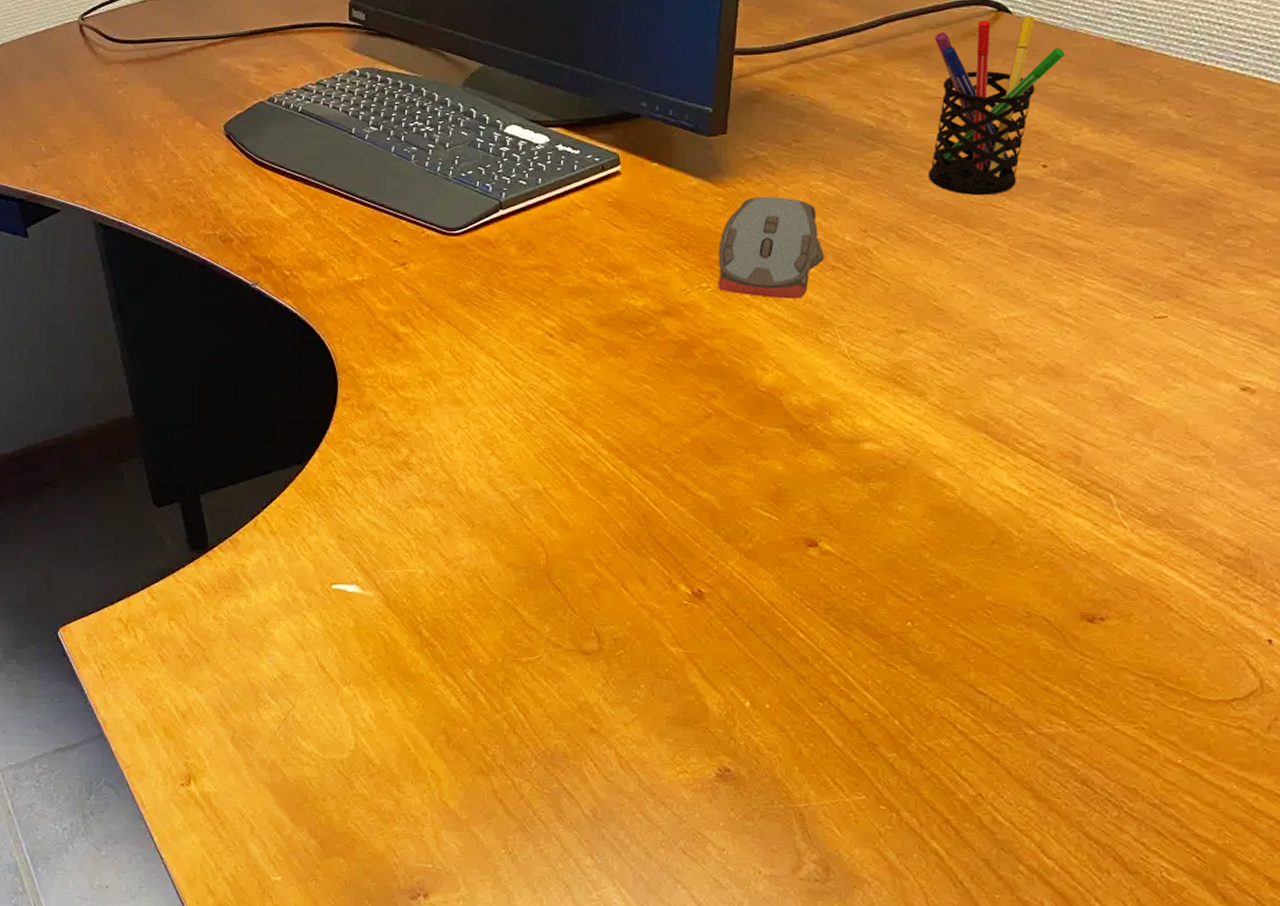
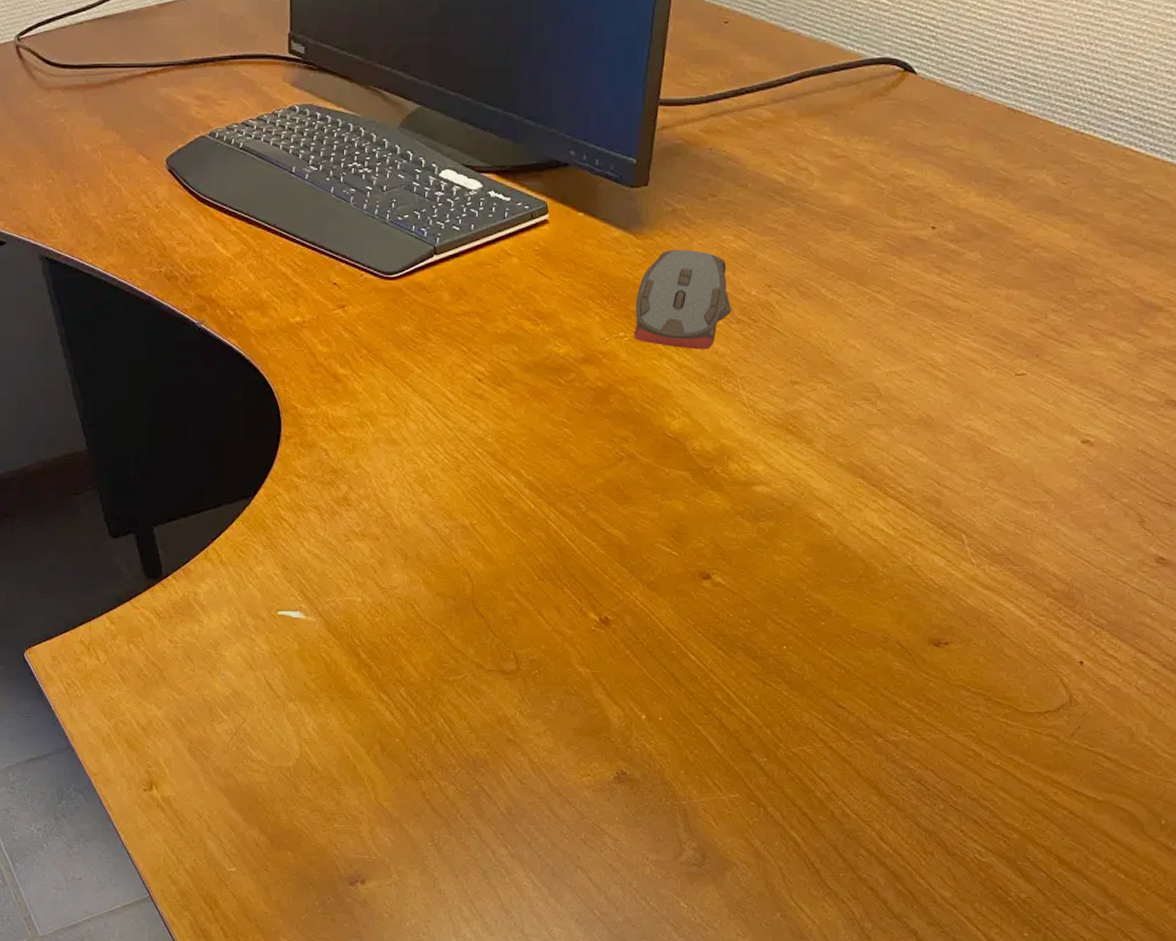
pen holder: present [928,16,1065,196] -> none [829,78,961,255]

